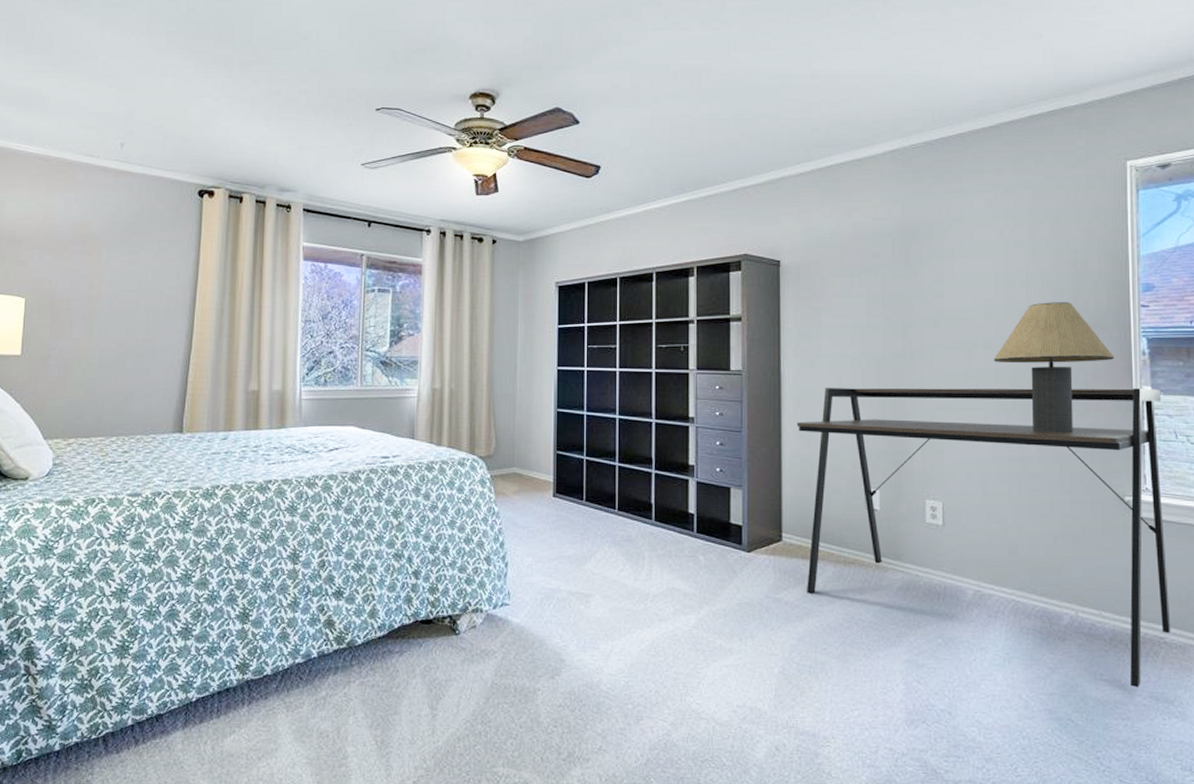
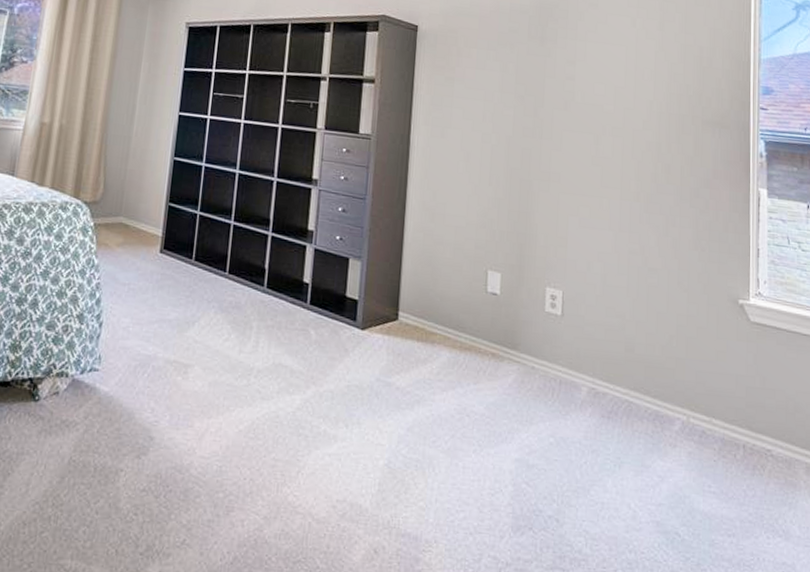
desk: present [796,388,1171,688] -> none [420,161,778,503]
table lamp: present [993,302,1114,432] -> none [619,95,734,229]

